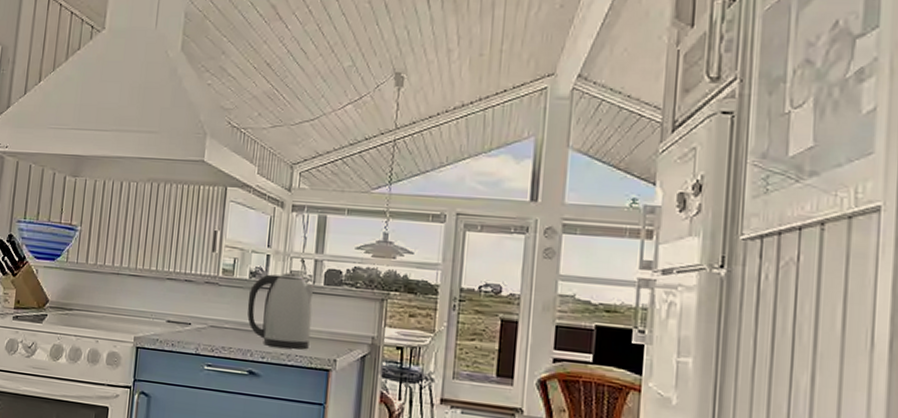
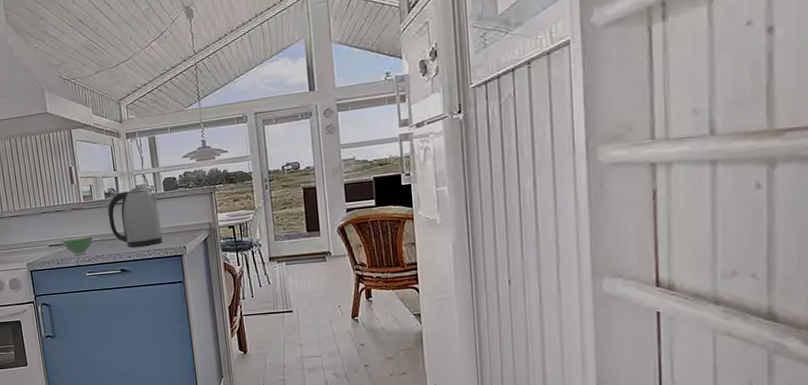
bowl: none [184,316,224,342] -> present [62,235,93,256]

